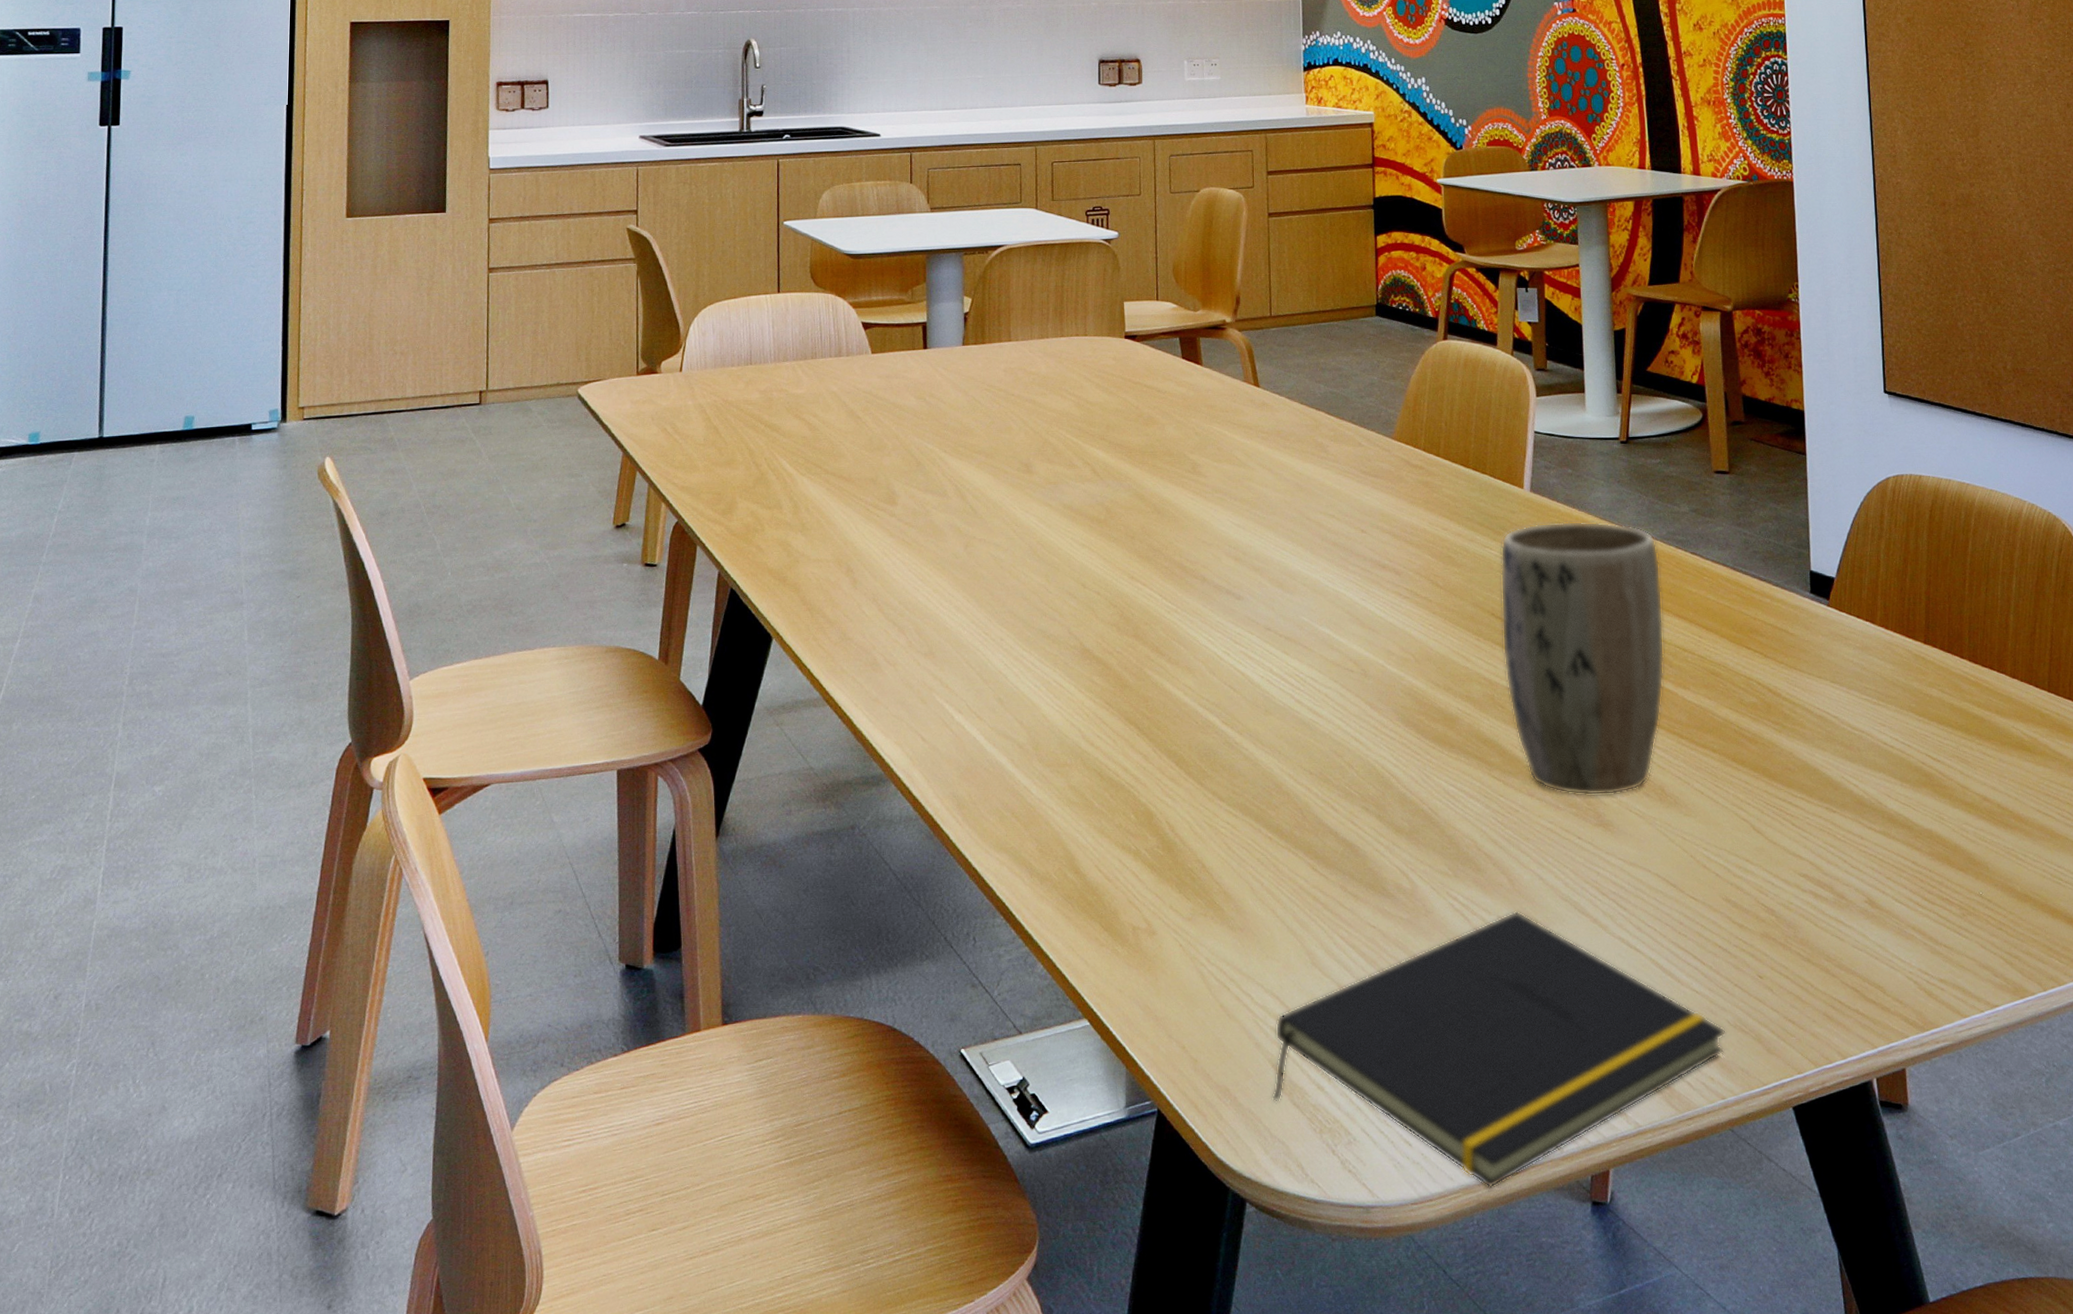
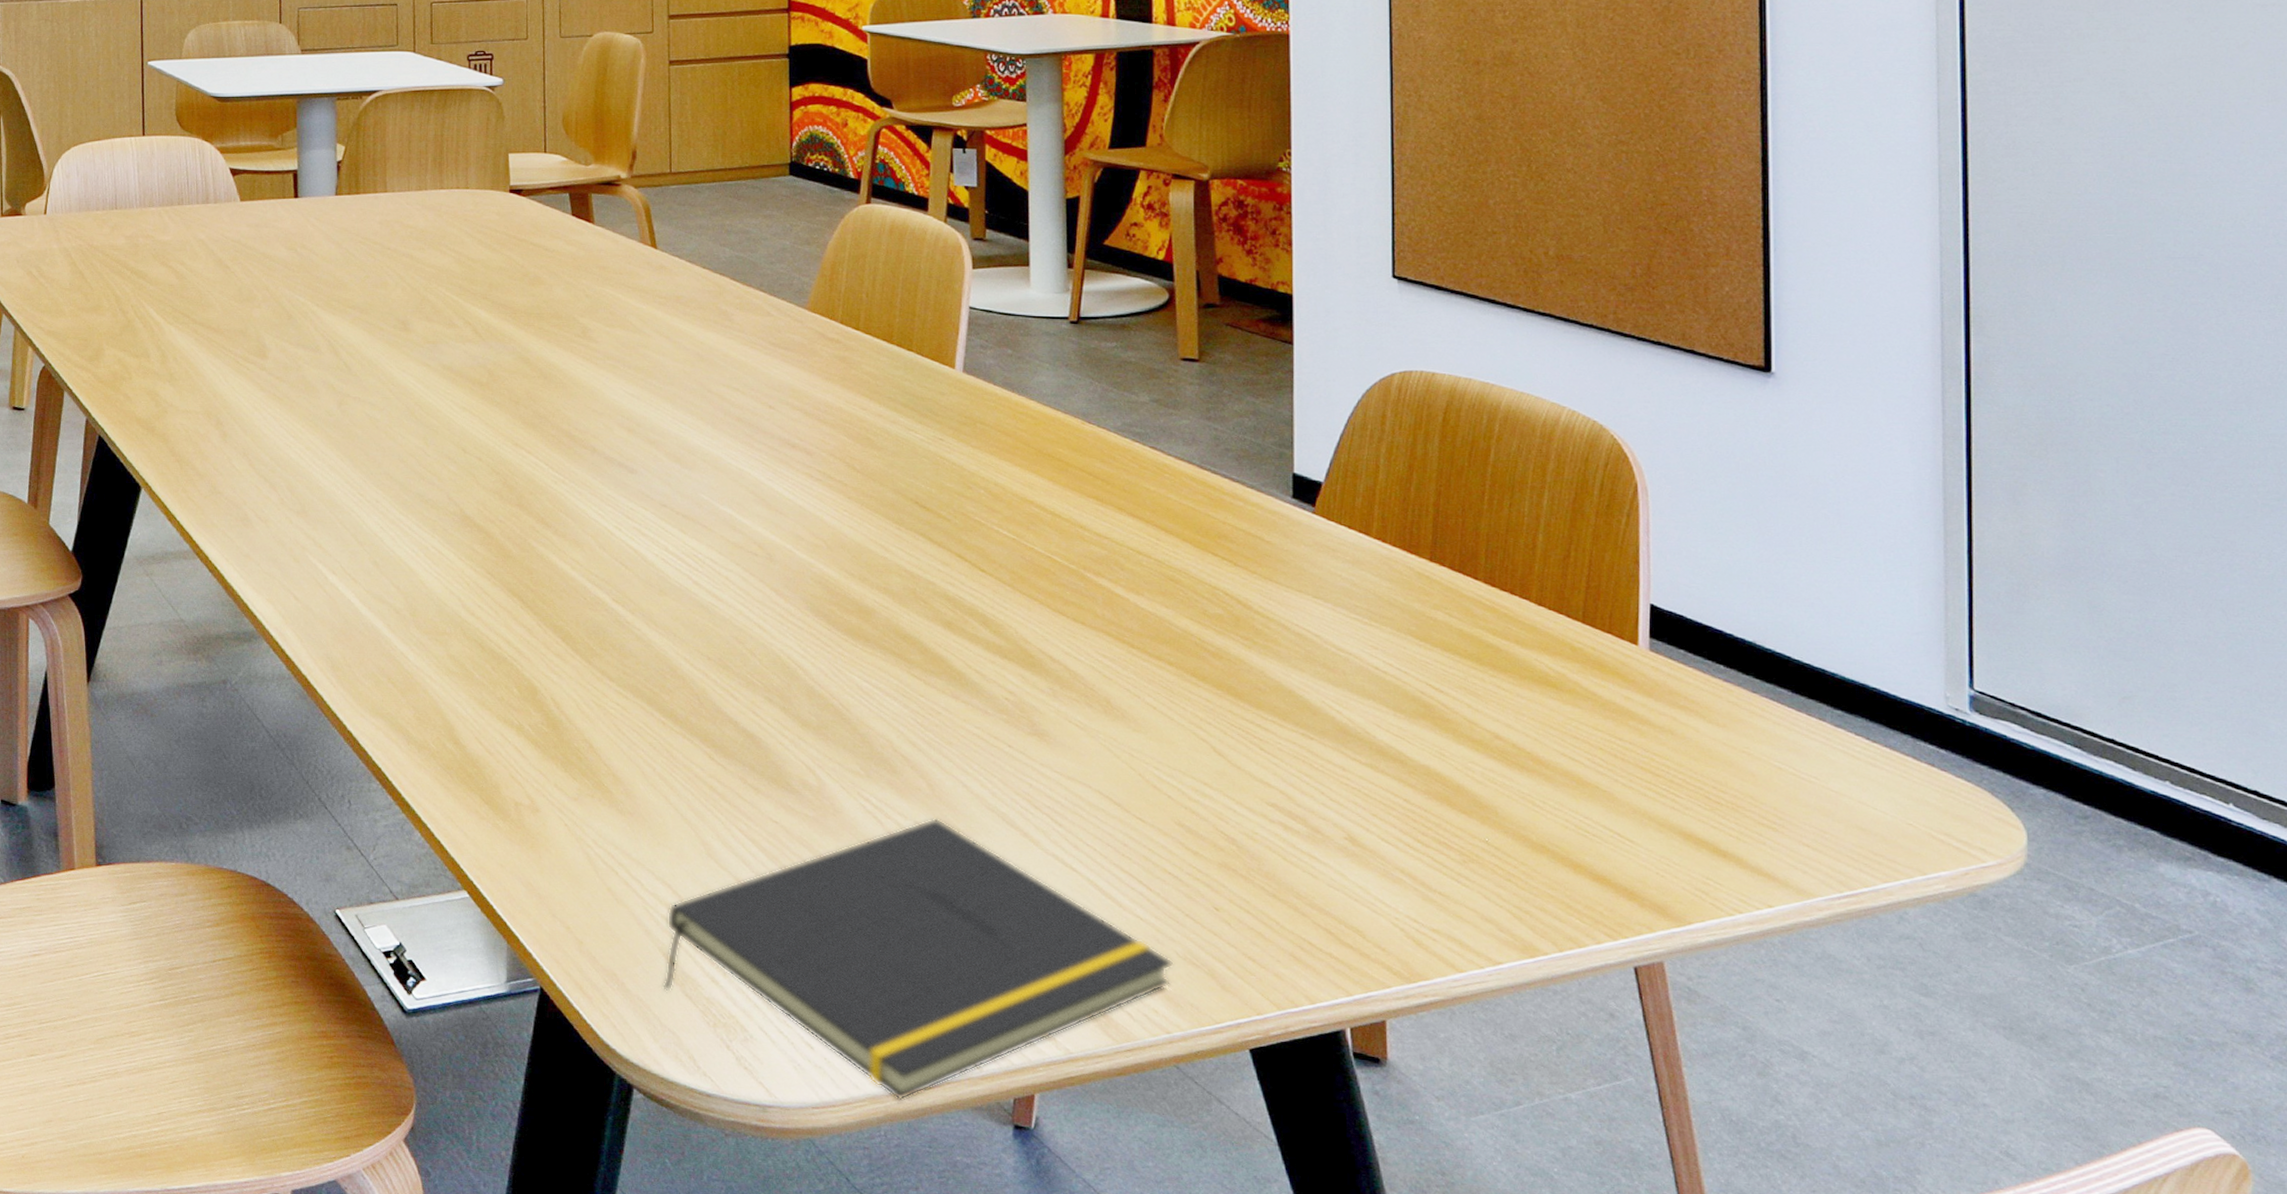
plant pot: present [1500,521,1665,796] -> none [926,406,1115,704]

